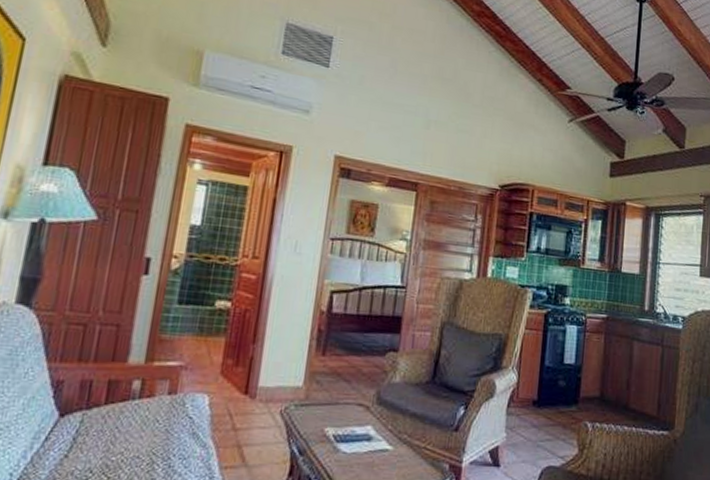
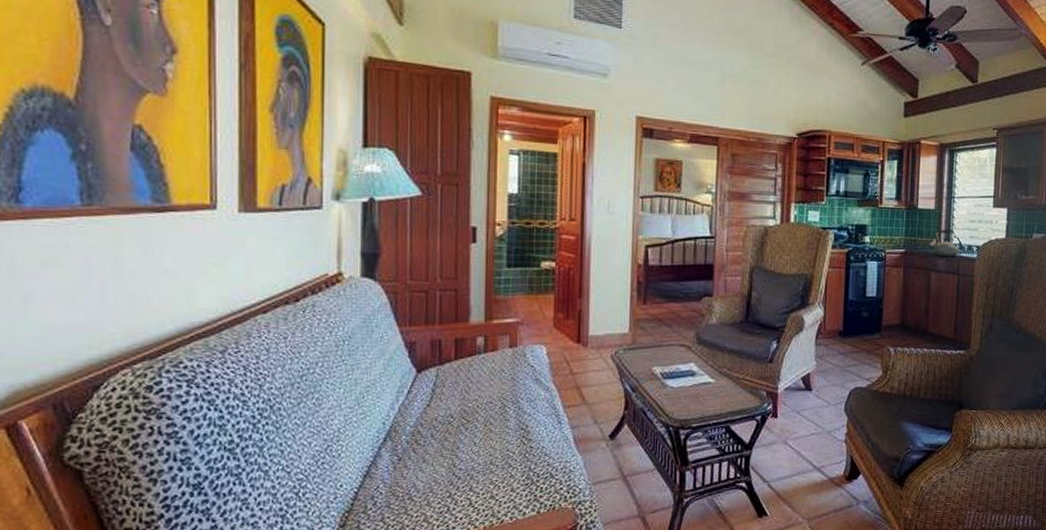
kettle: none [632,295,663,327] -> present [929,229,959,258]

